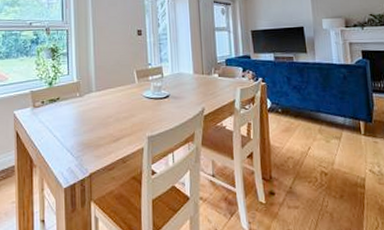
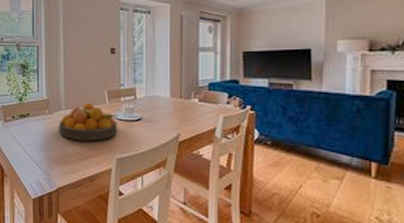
fruit bowl: none [90,83,148,122] -> present [59,102,118,141]

